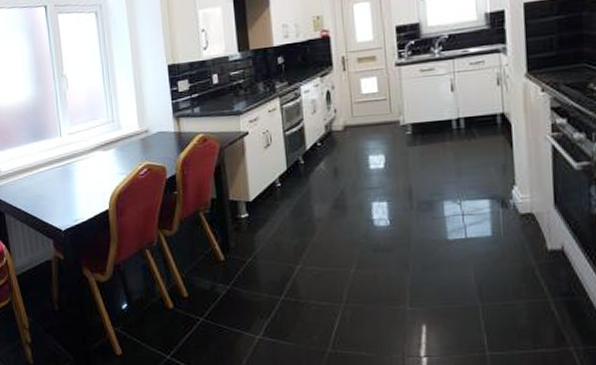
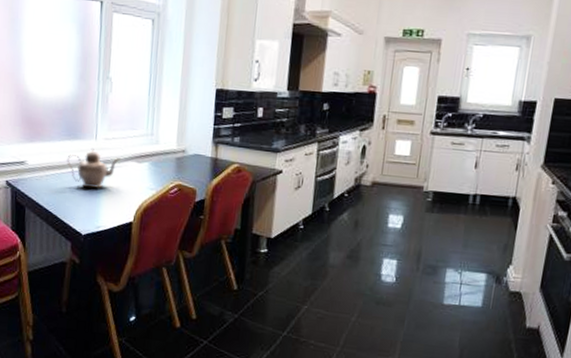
teapot: none [36,144,88,183] -> present [67,147,122,188]

